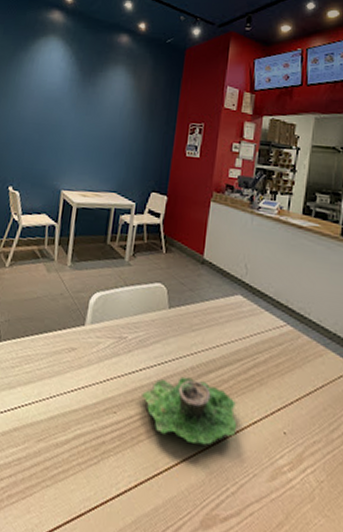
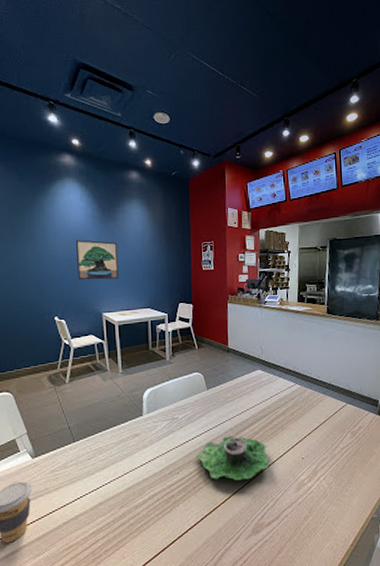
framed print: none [42,103,93,153] -> present [76,240,119,280]

